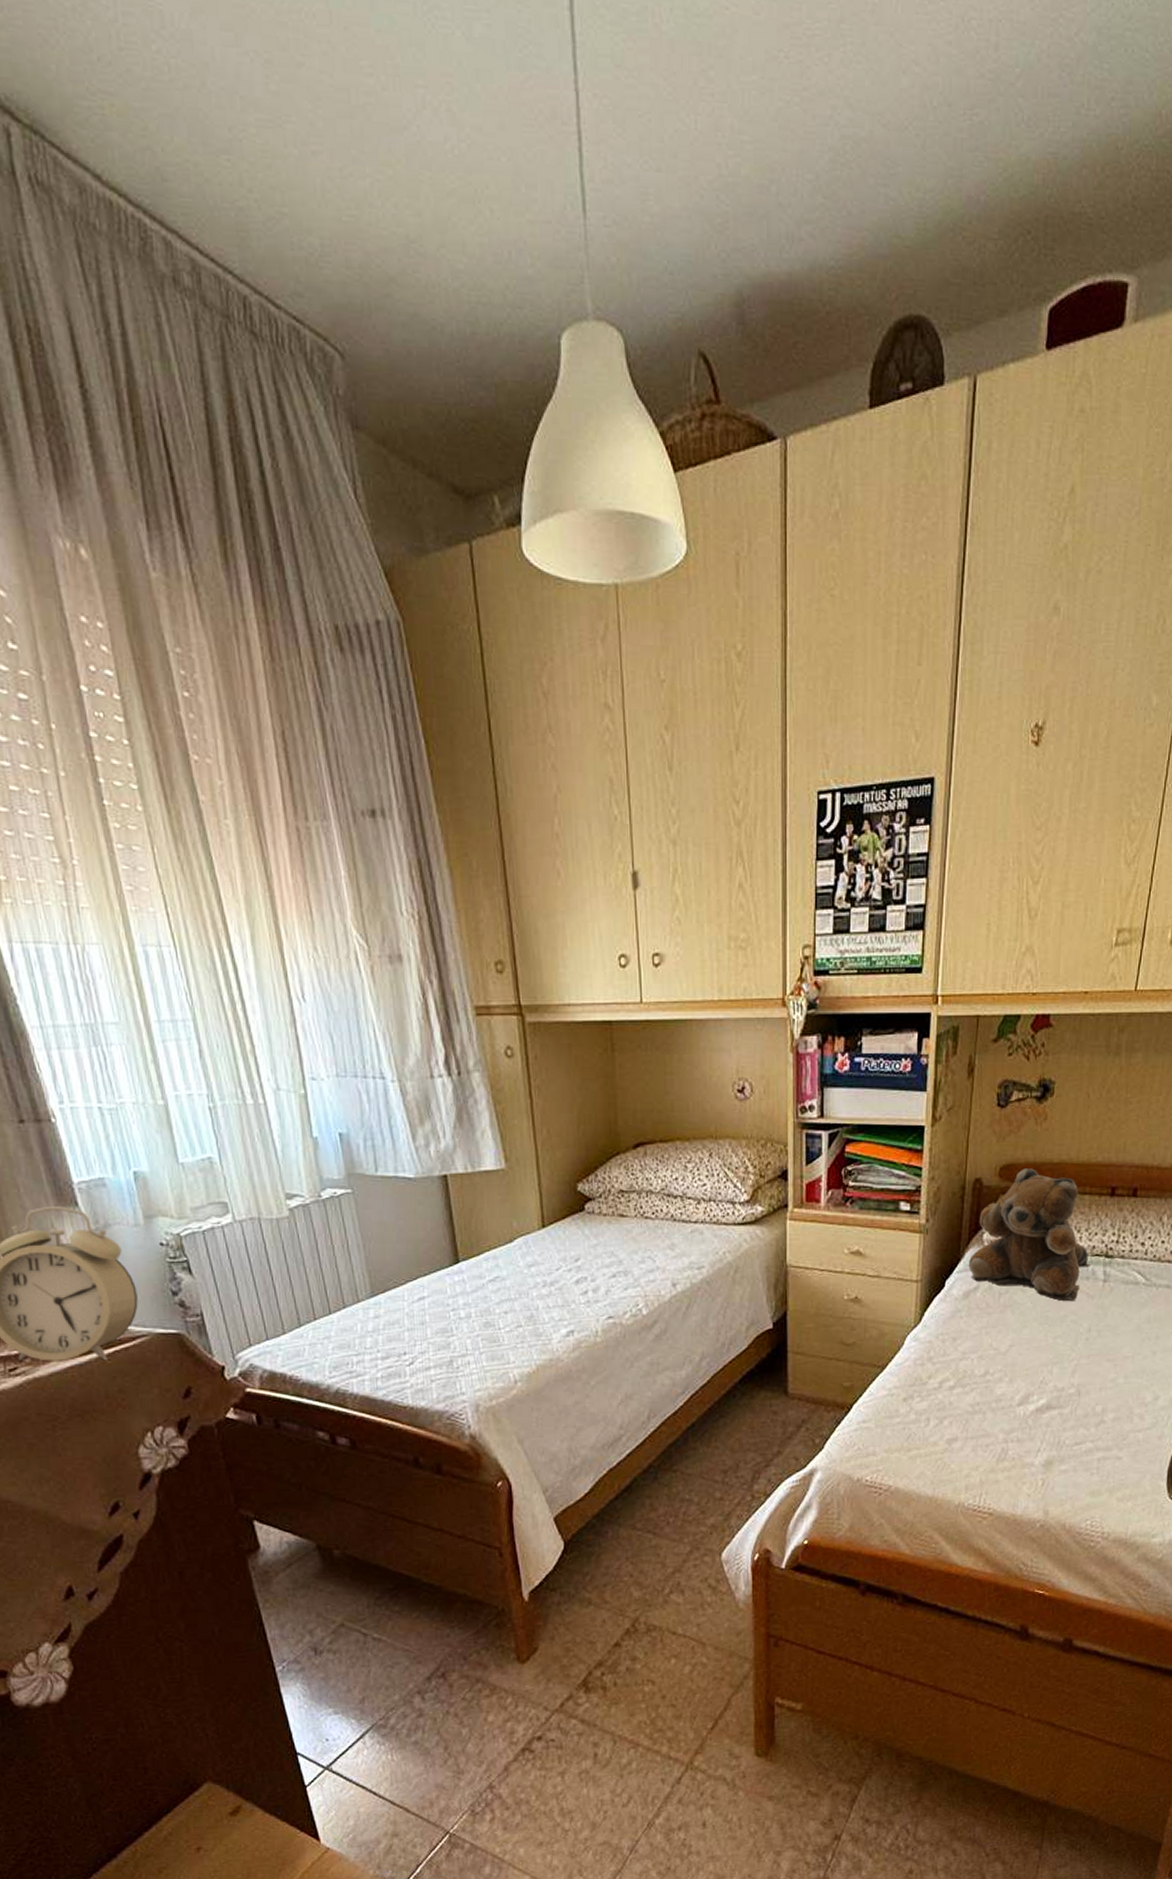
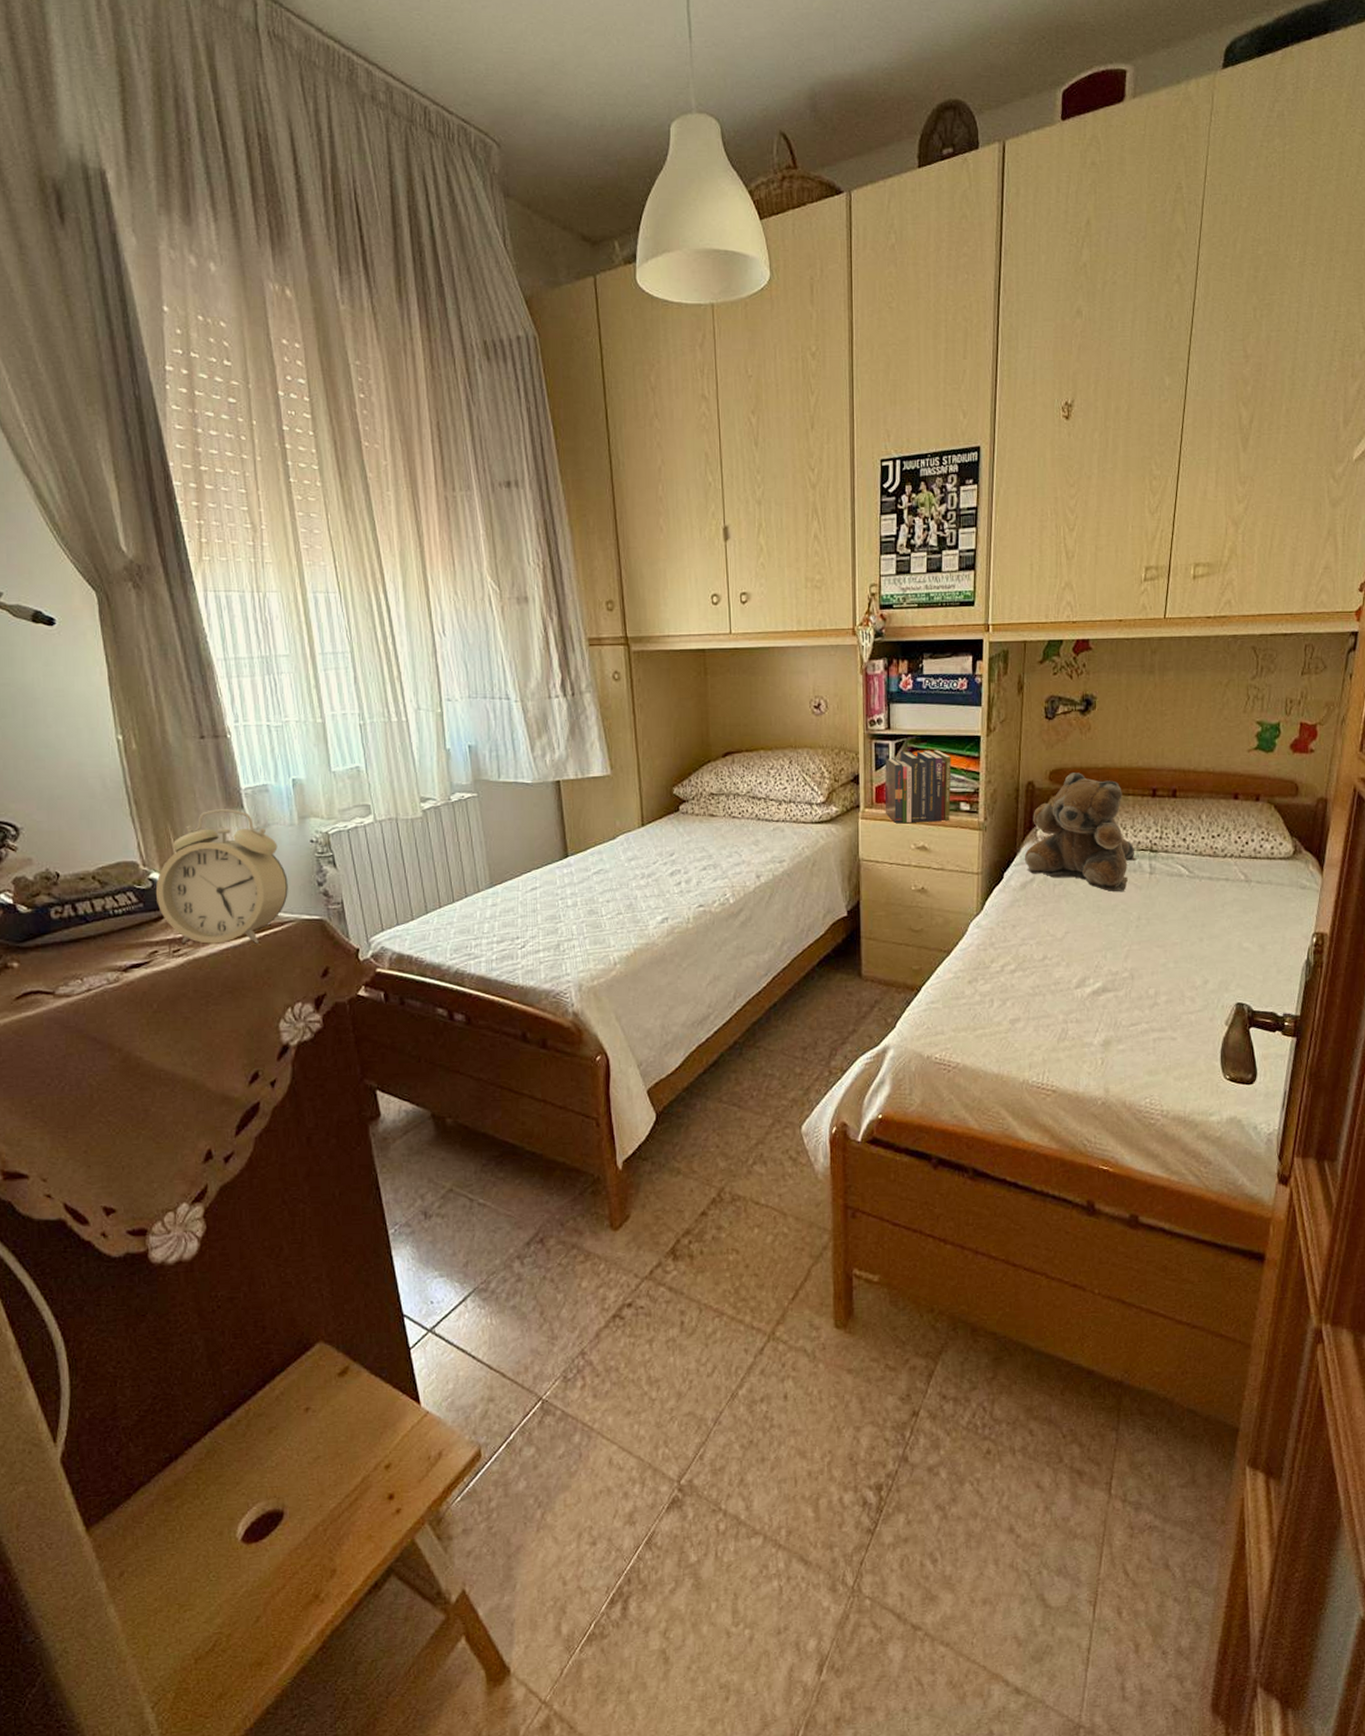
books: none [816,1142,891,1226] -> present [884,750,951,824]

